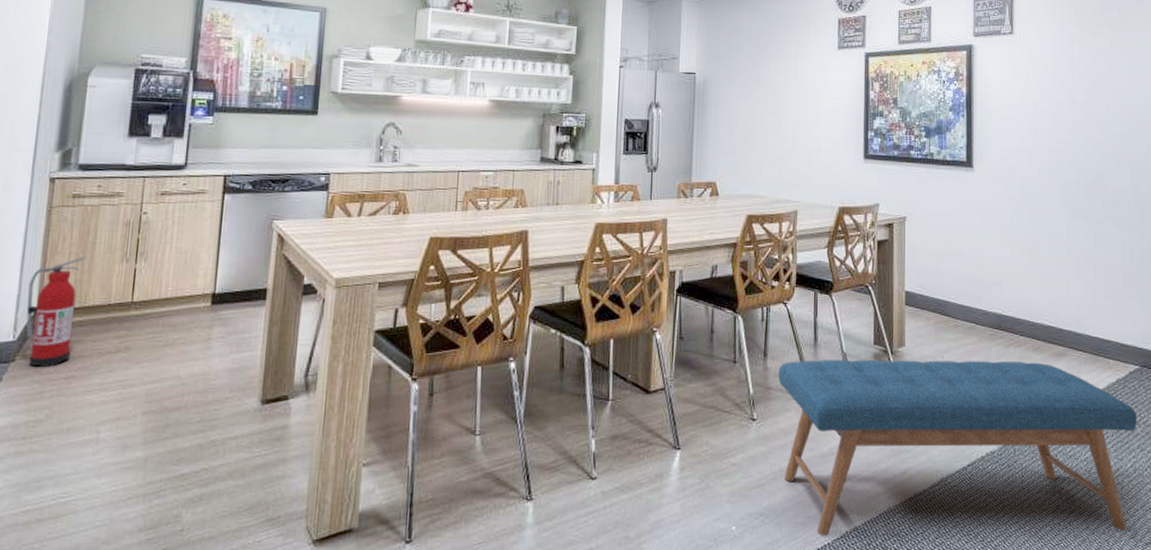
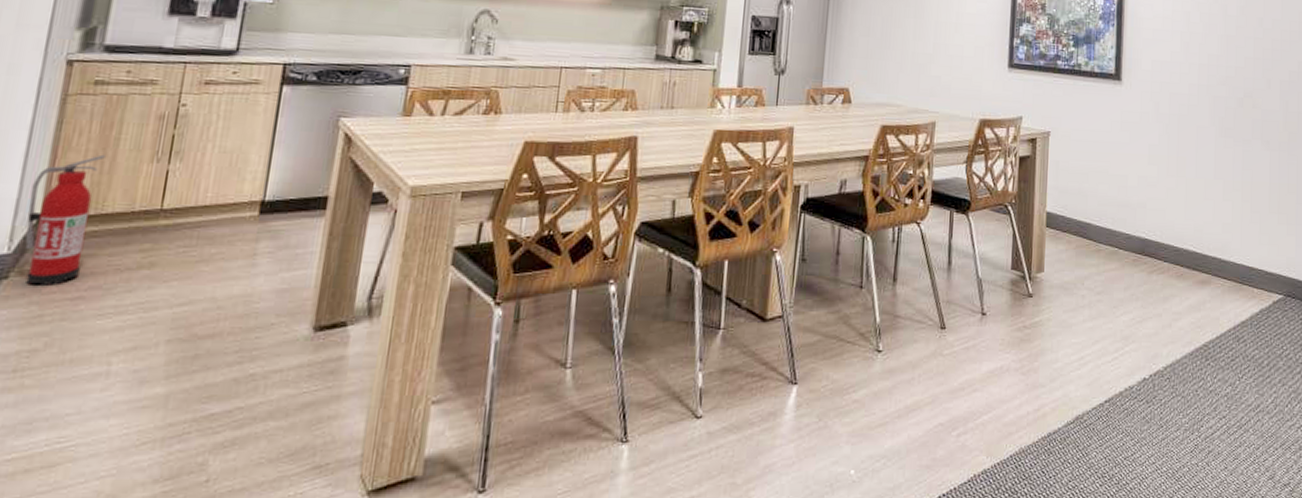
bench: present [778,359,1137,536] -> none [908,285,1279,480]

